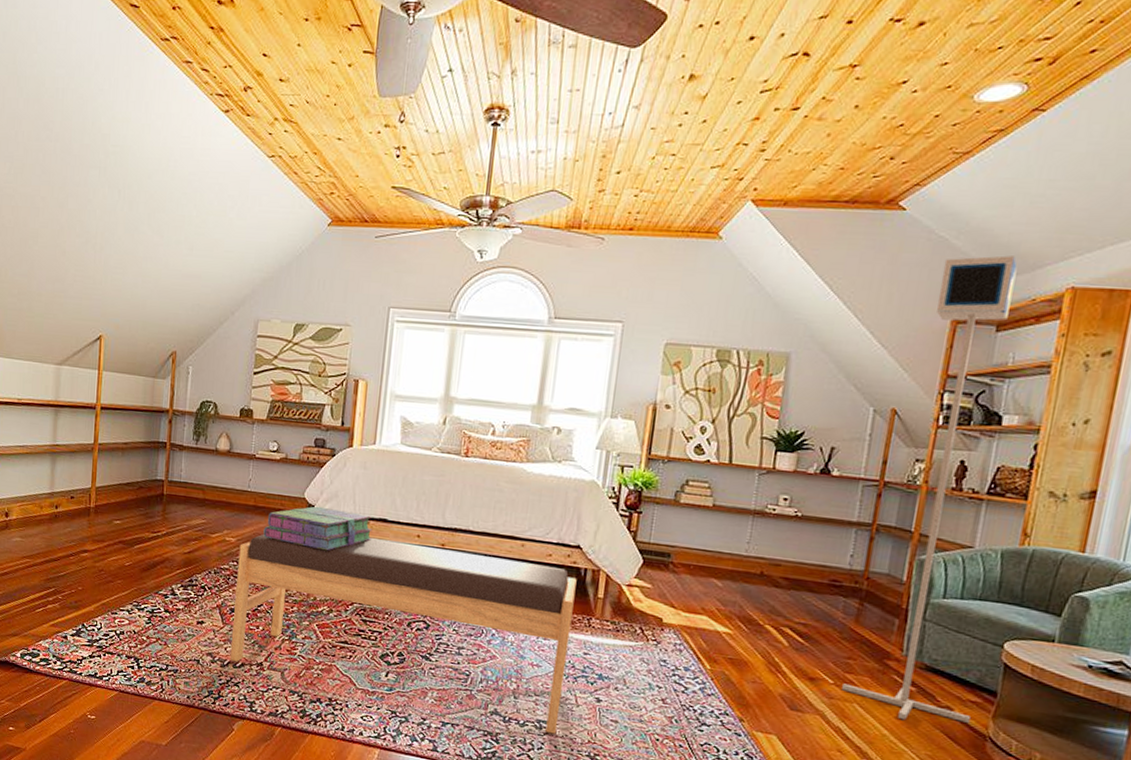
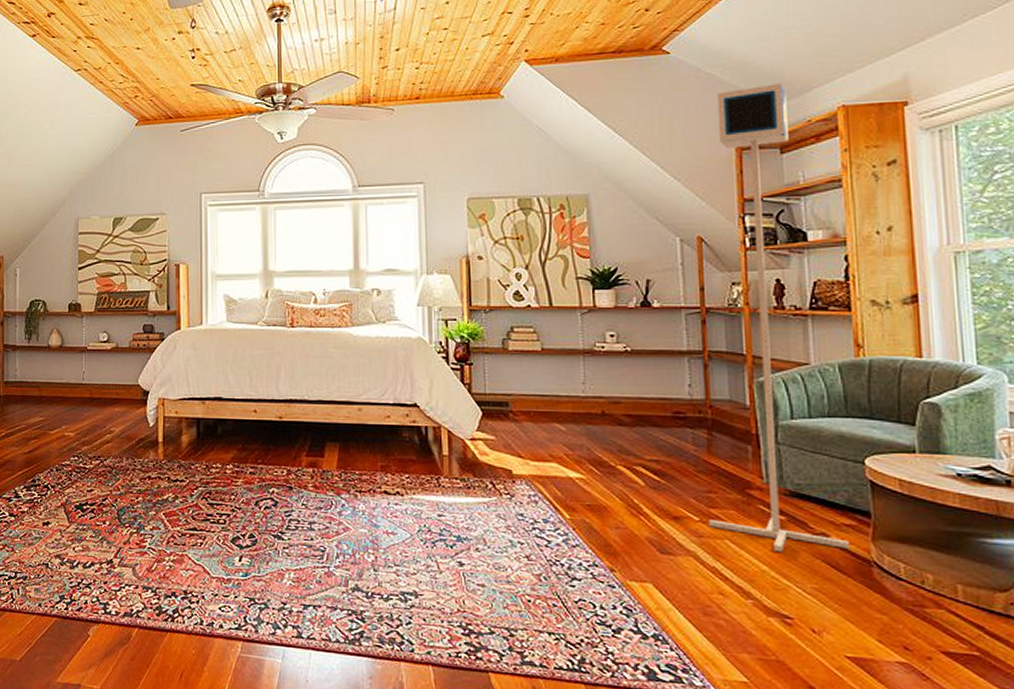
bench: present [229,533,577,734] -> none [78,417,423,606]
stack of books: present [263,506,373,551] -> none [101,391,209,436]

